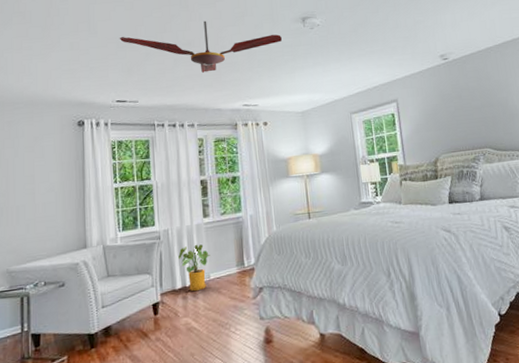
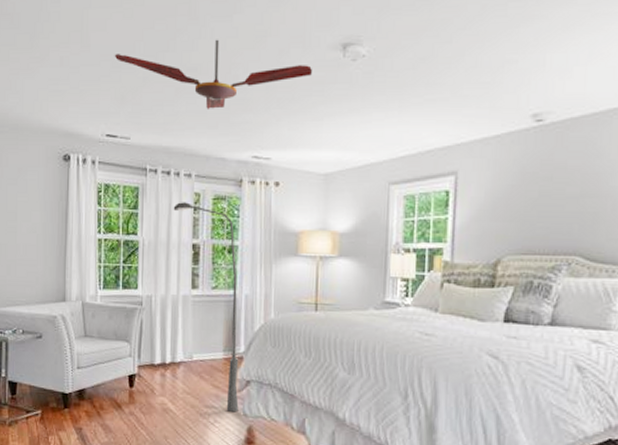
house plant: present [178,244,210,292] -> none [160,318,195,371]
floor lamp: none [181,147,256,319] -> present [173,202,239,412]

